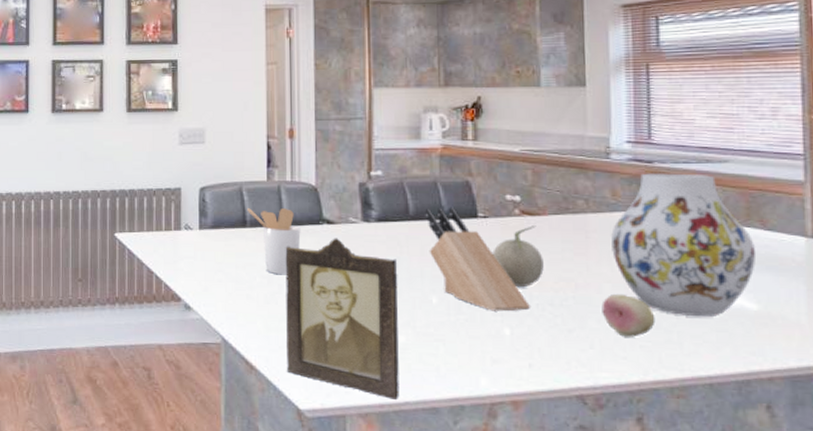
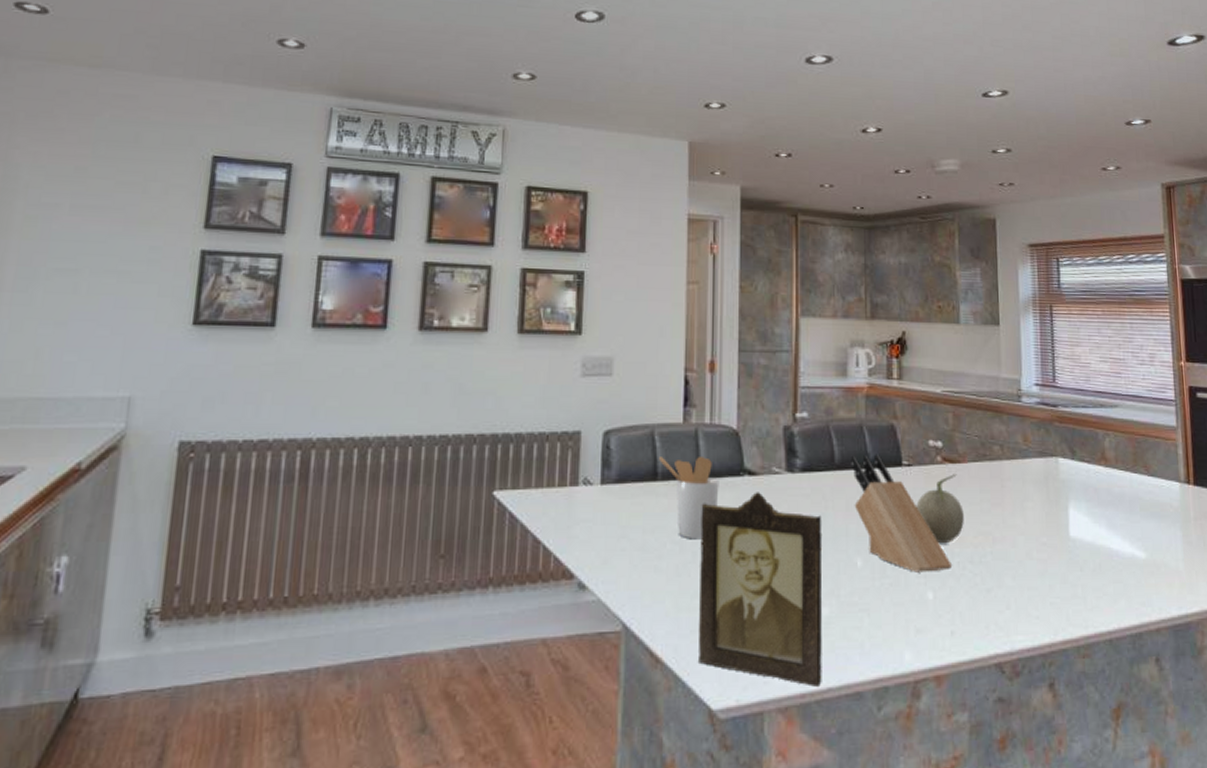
fruit: present [601,293,656,337] -> none [1016,547,1063,594]
vase: present [611,173,757,317] -> none [1024,417,1143,569]

